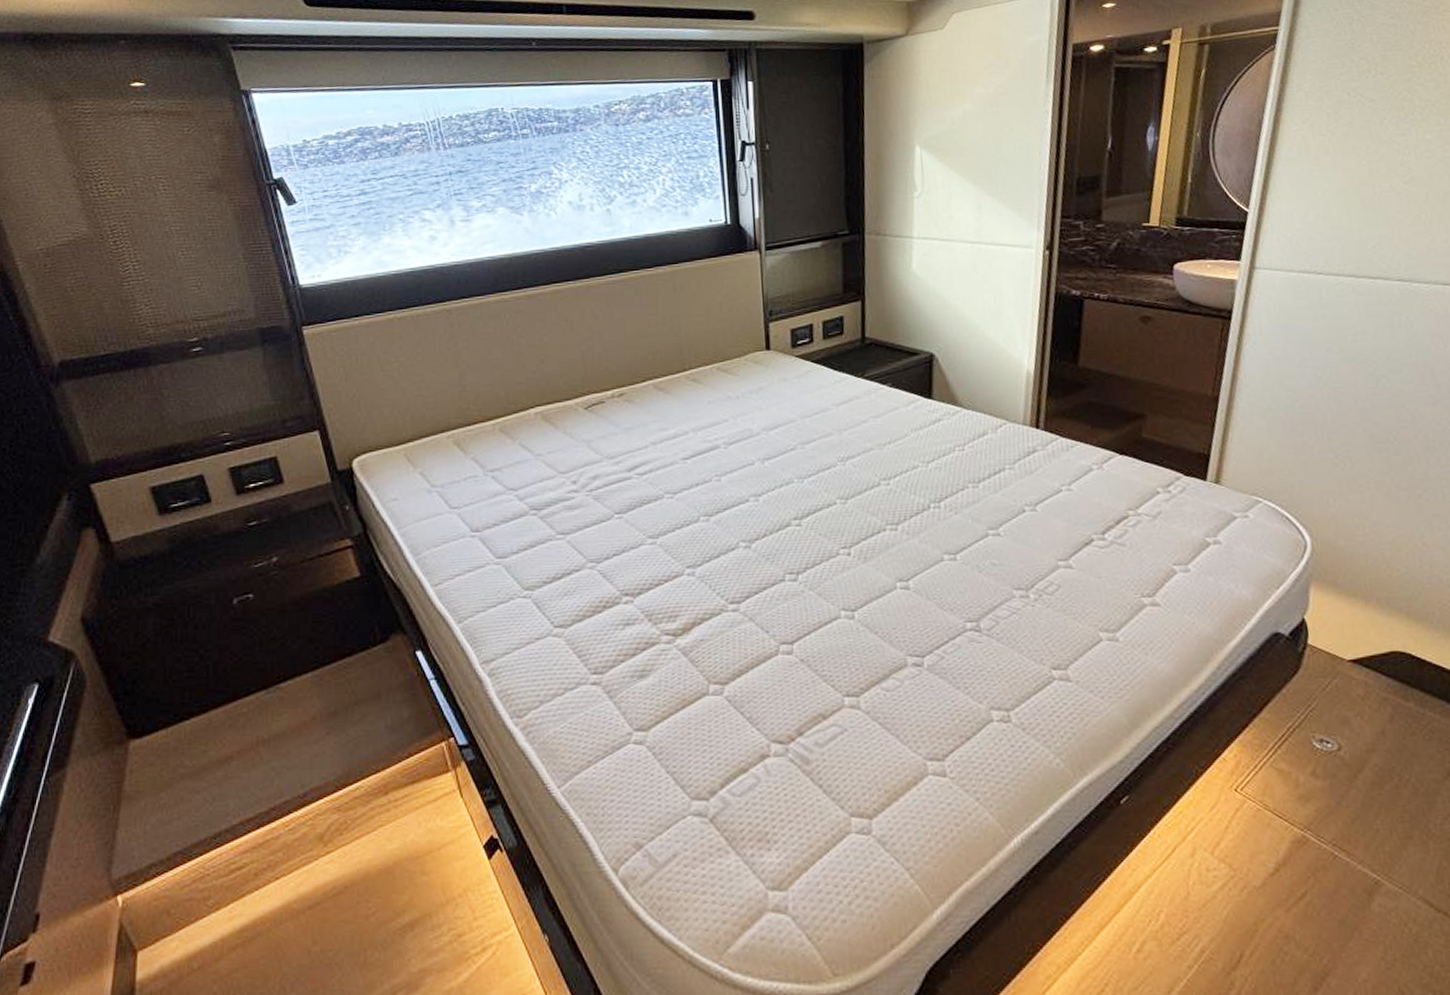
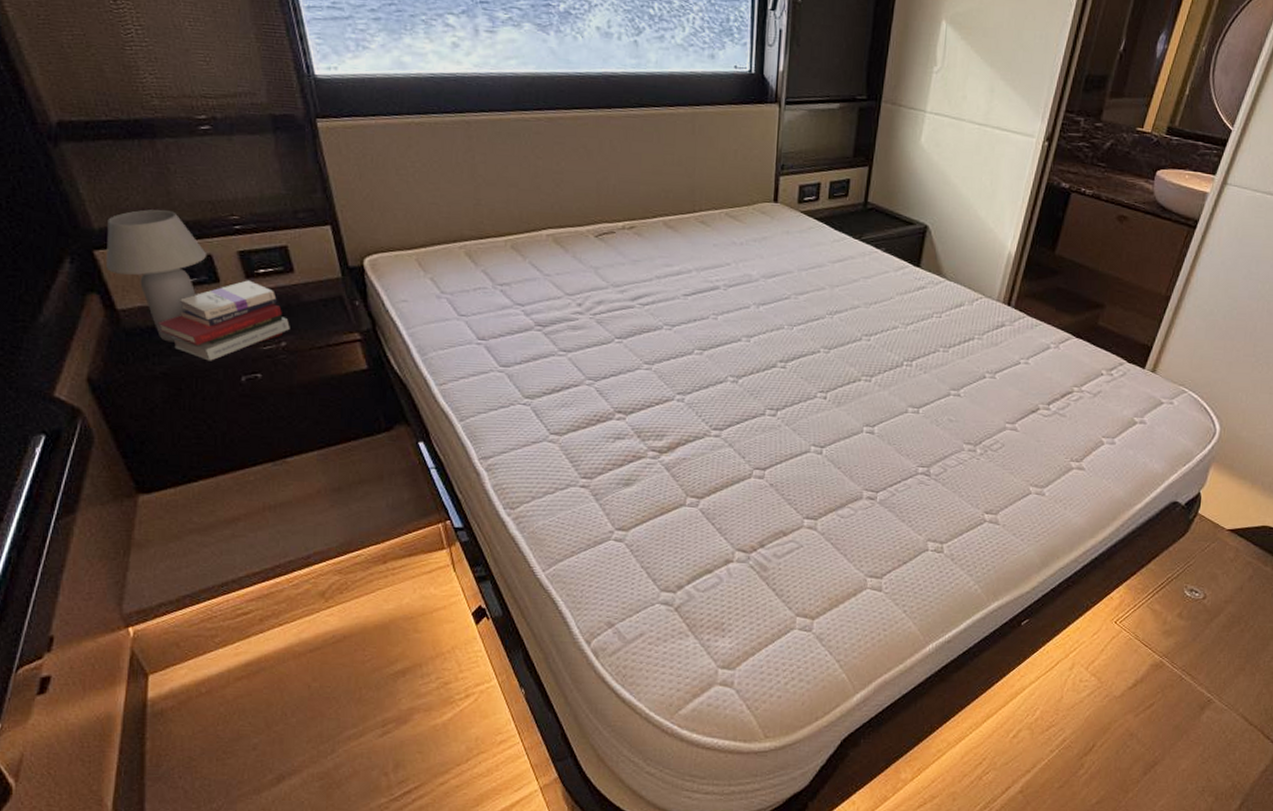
table lamp: none [102,435,199,571] -> present [106,209,208,342]
books: none [150,496,281,586] -> present [157,280,290,361]

